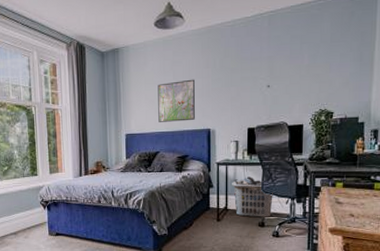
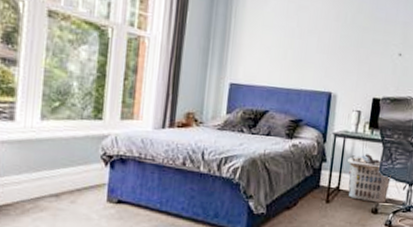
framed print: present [158,79,195,122] -> none [272,29,321,79]

